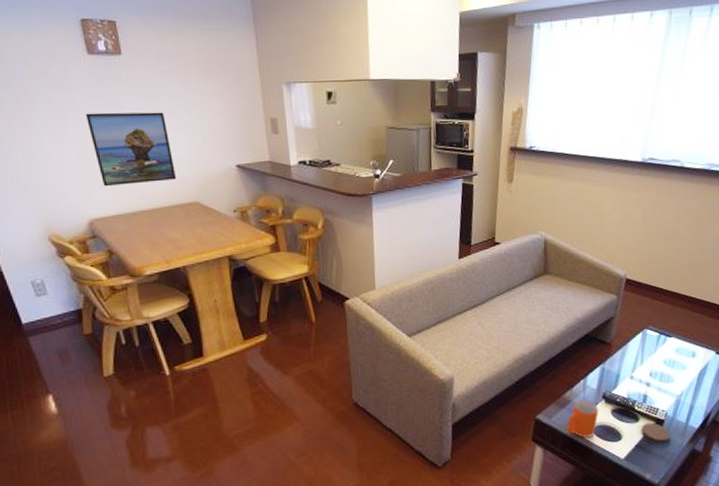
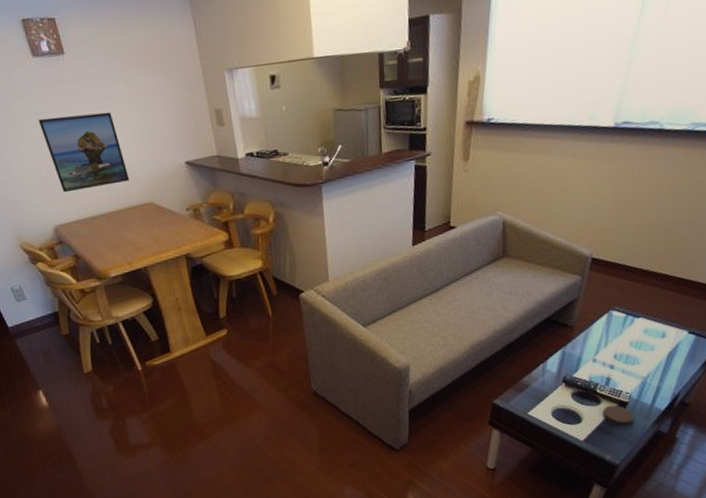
mug: present [567,400,599,438] -> none [525,384,559,421]

